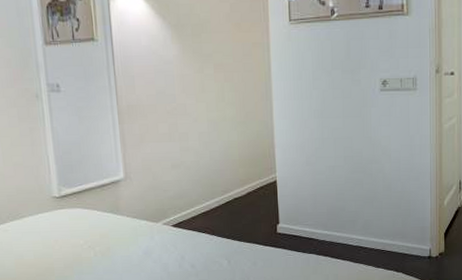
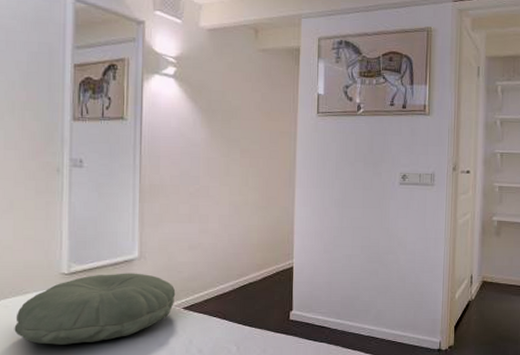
pillow: none [15,193,164,265] -> present [14,273,176,345]

